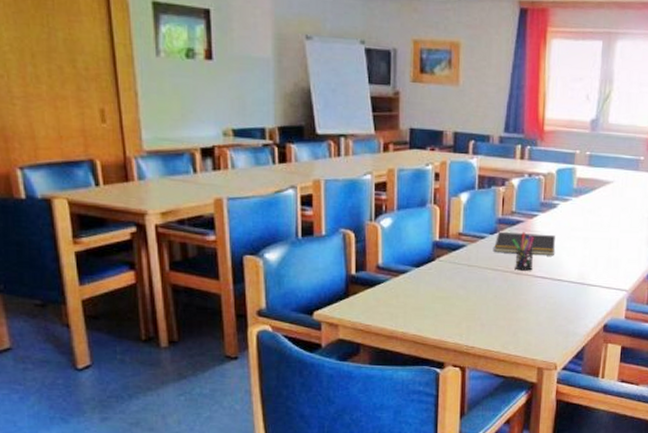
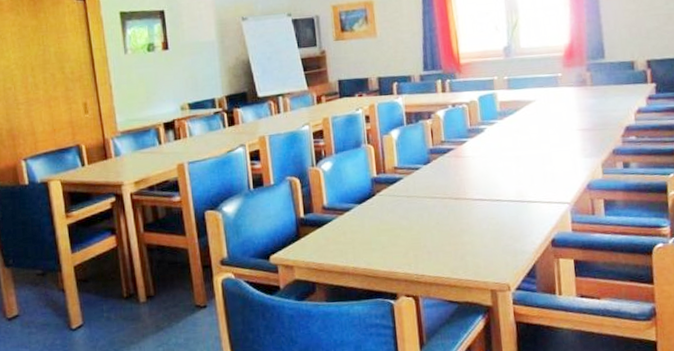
notepad: present [494,231,555,255] -> none [429,157,489,181]
pen holder: present [512,232,534,271] -> none [446,159,470,196]

